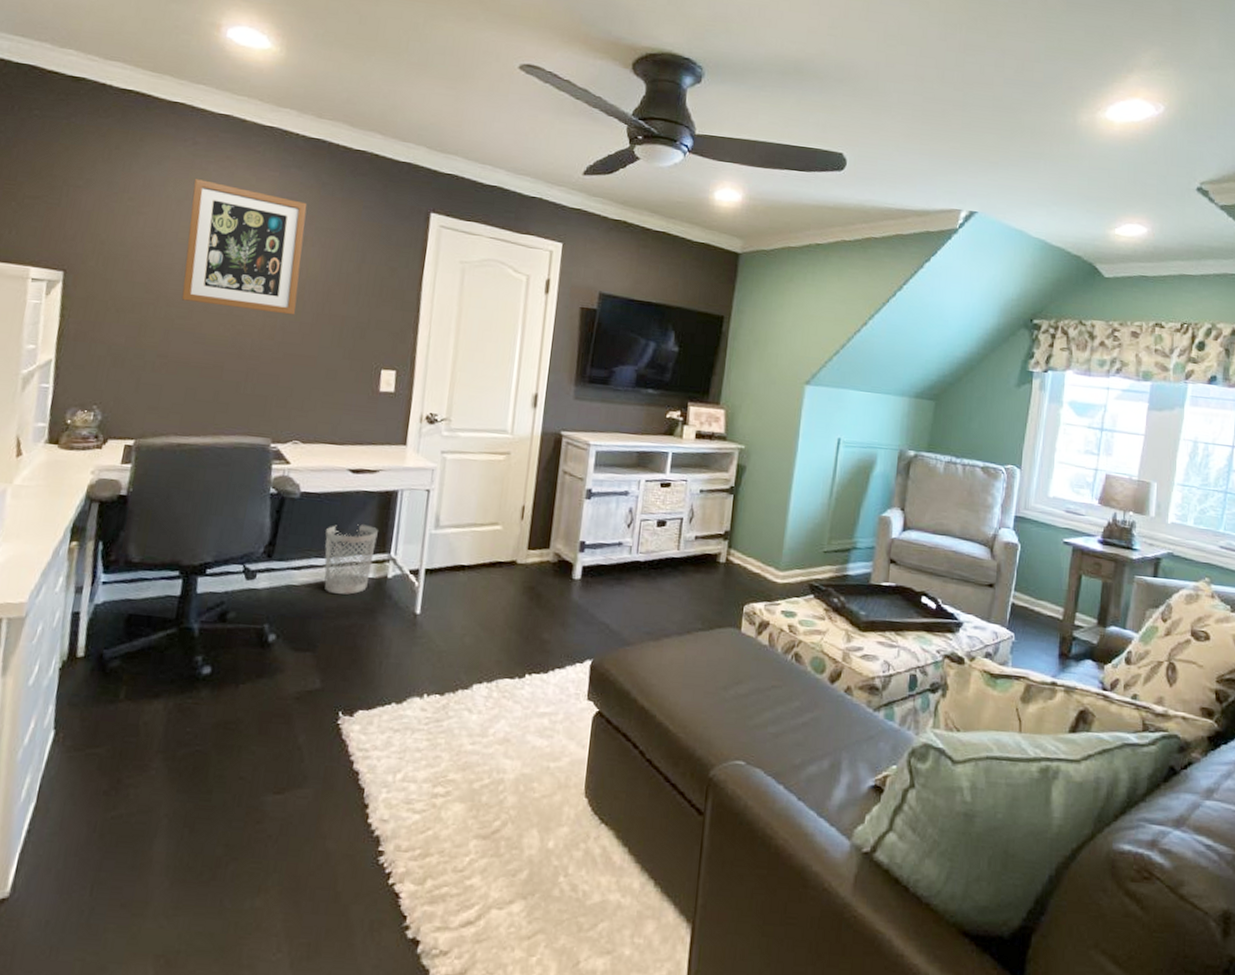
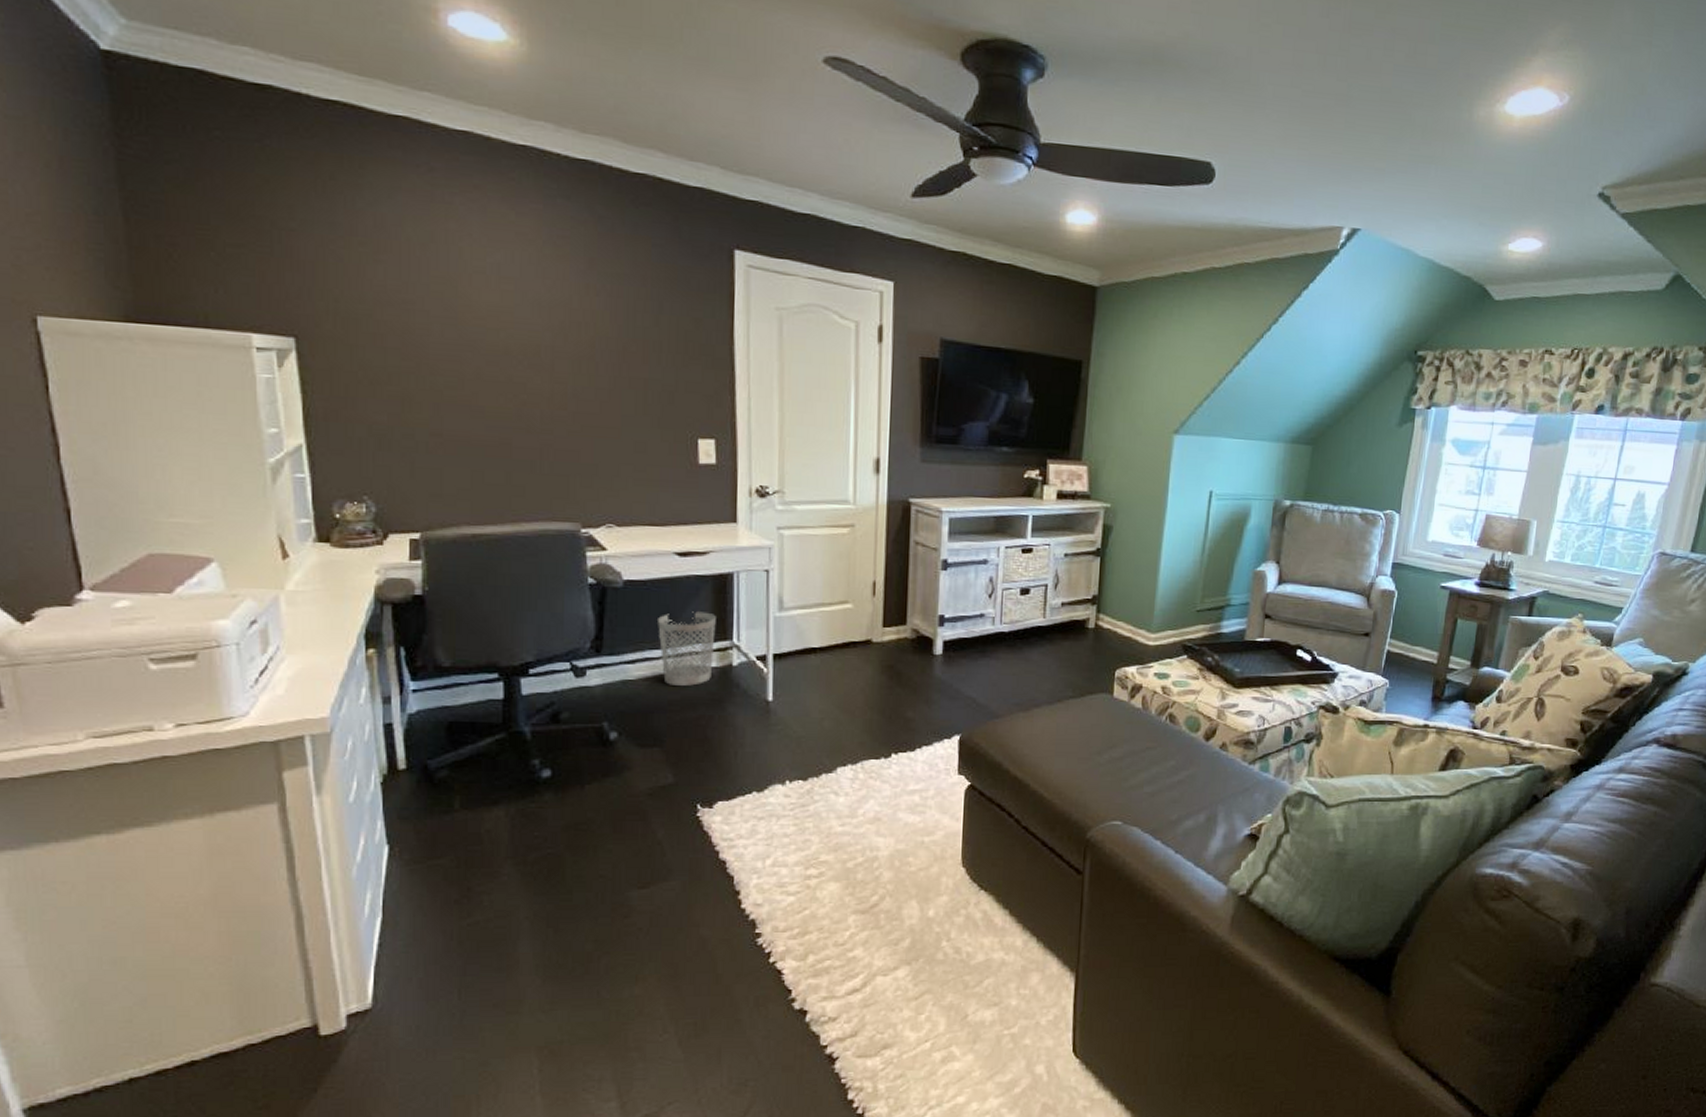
wall art: present [181,179,307,315] -> none [437,215,588,380]

